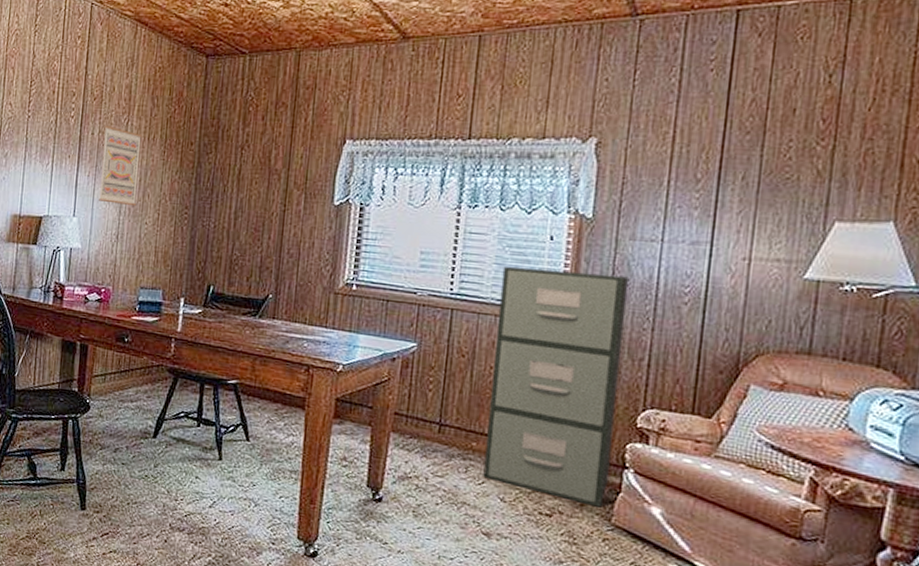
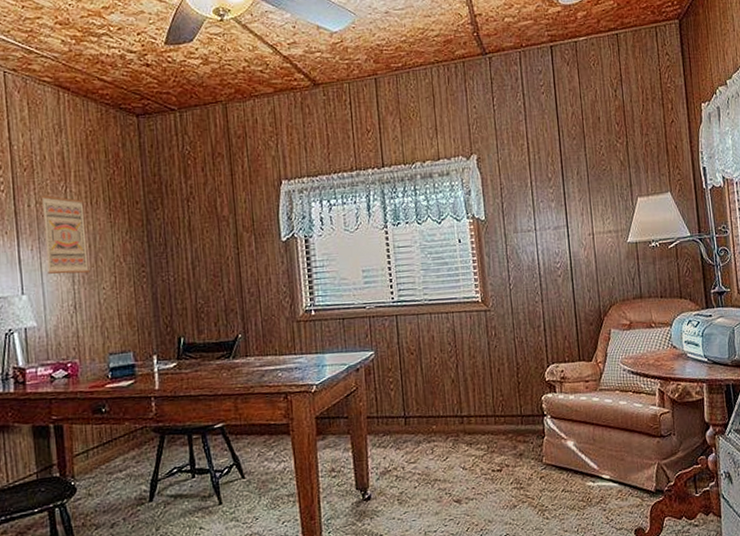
filing cabinet: present [483,266,628,507] -> none [428,262,535,454]

